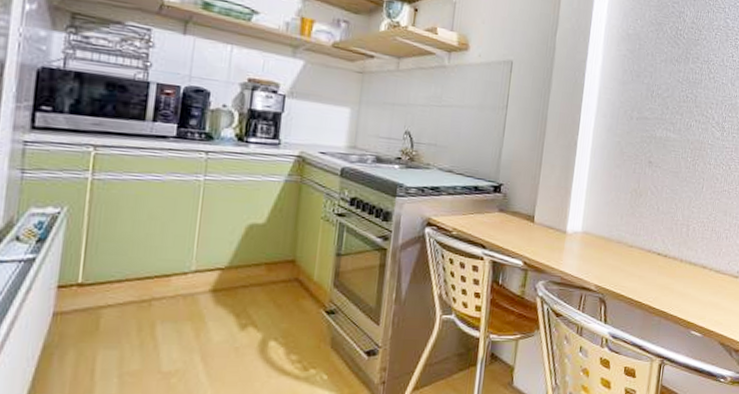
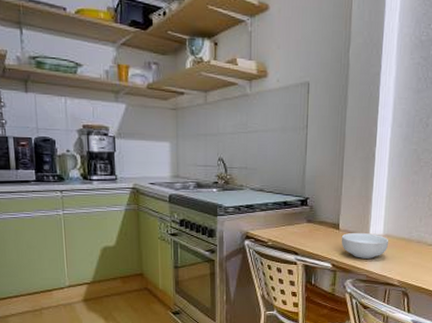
cereal bowl: none [535,226,588,258] -> present [341,232,389,259]

